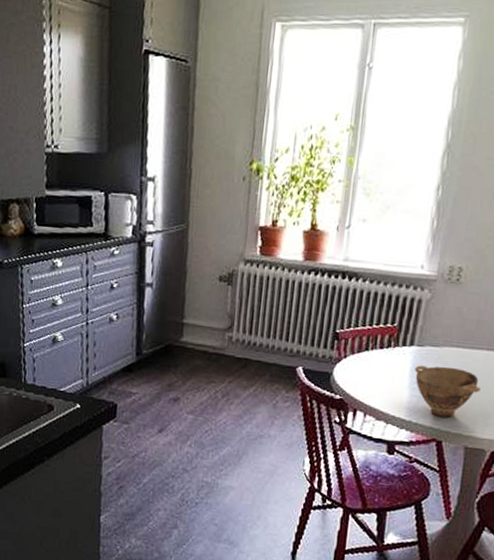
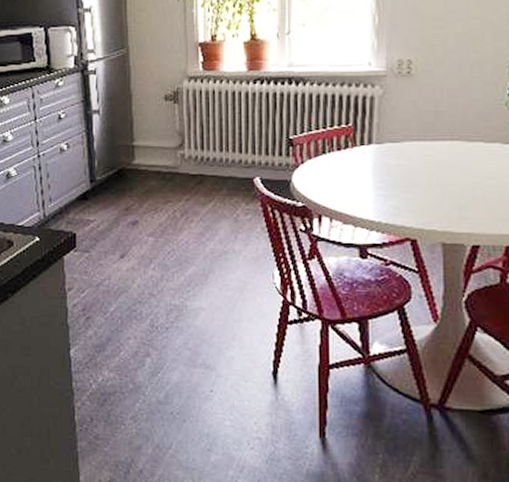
bowl: present [414,365,481,417] -> none [377,162,450,214]

